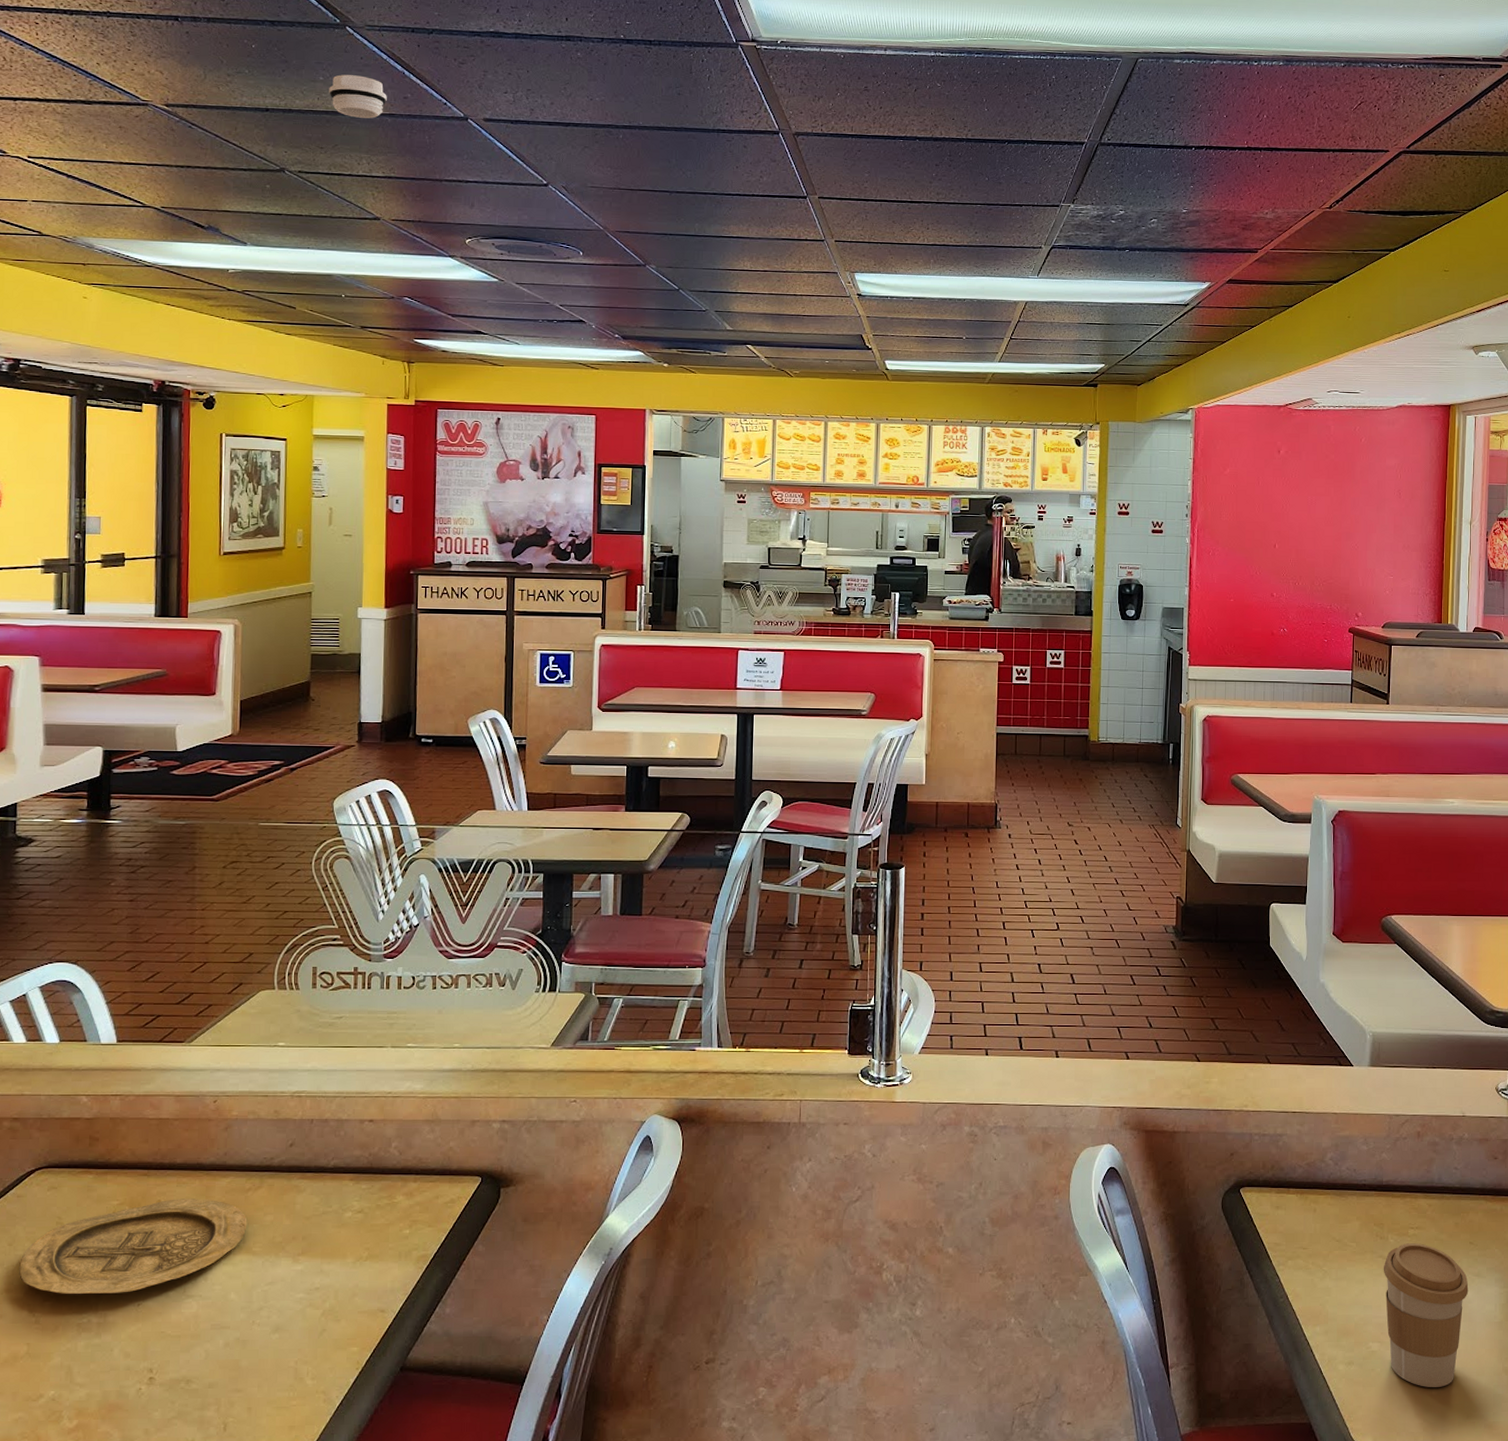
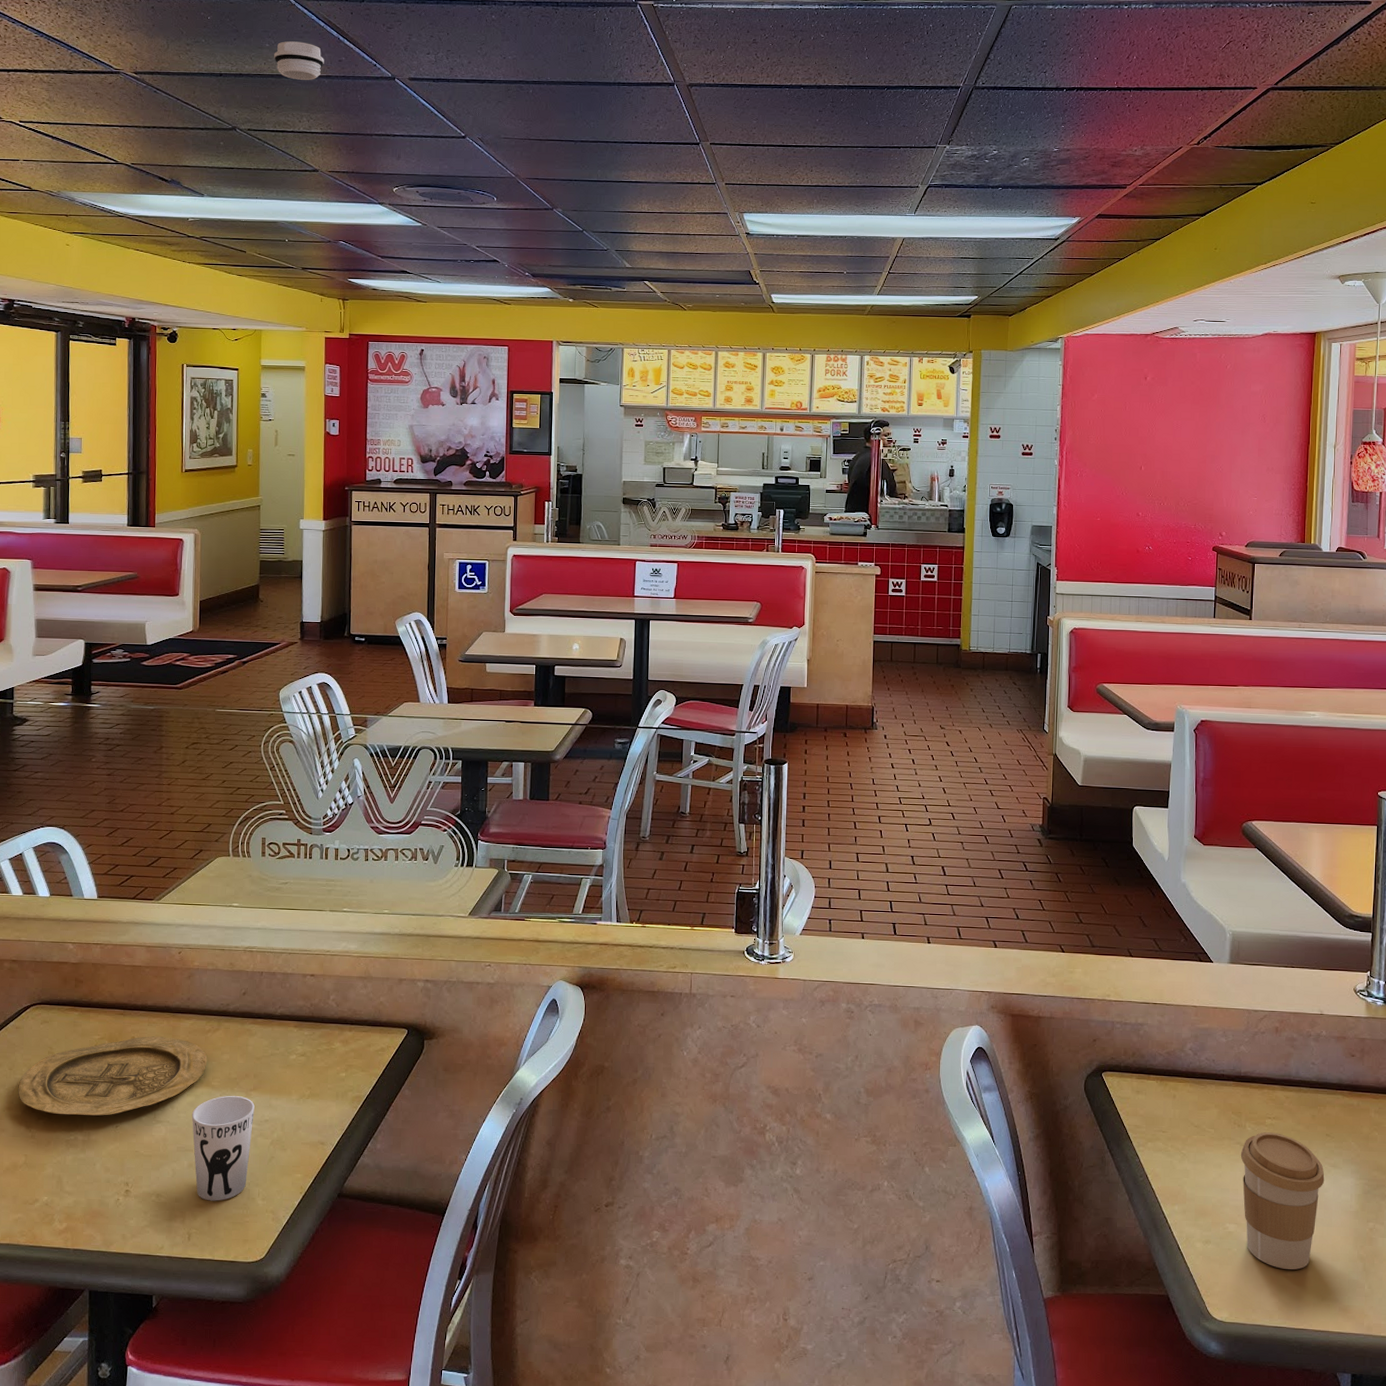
cup: none [228,1261,303,1384] -> present [191,1095,255,1201]

